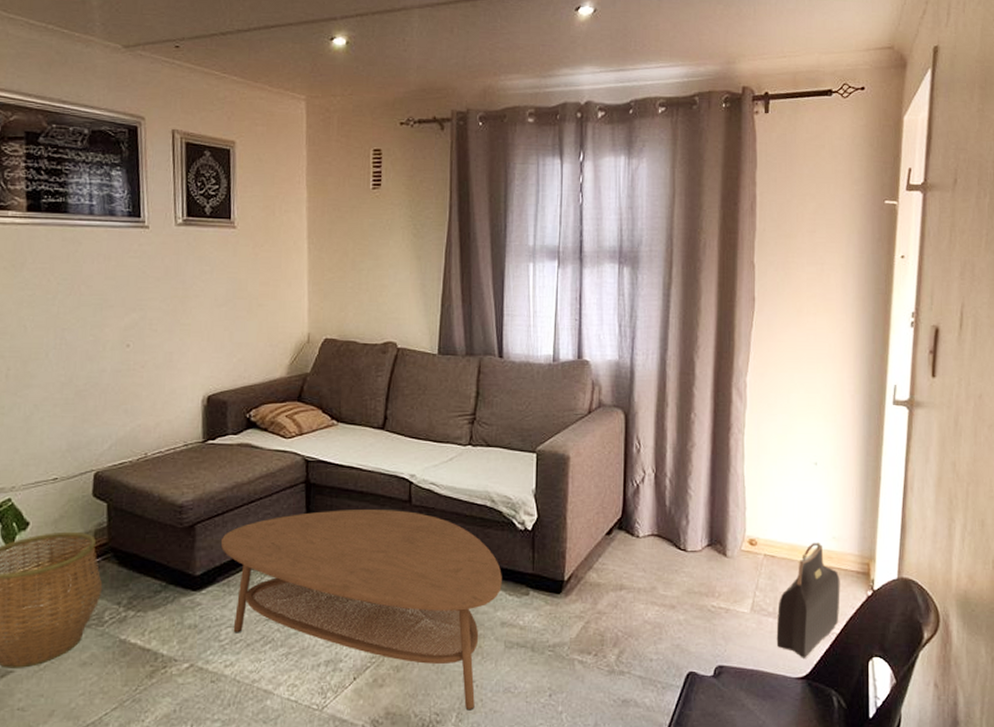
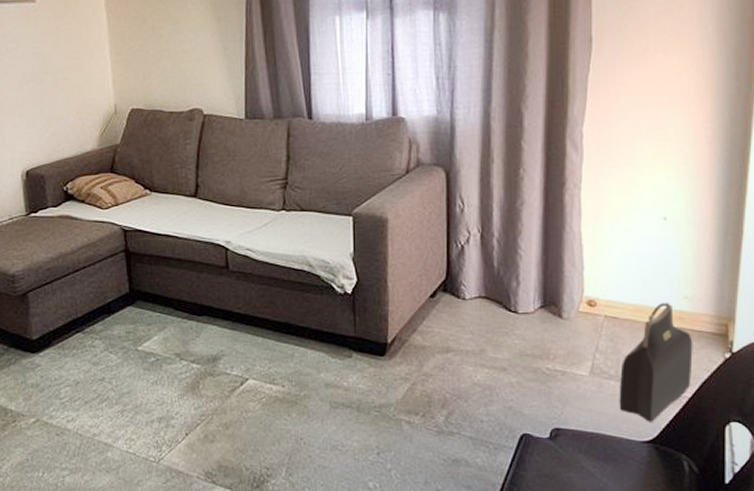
coffee table: present [220,510,502,711] -> none [52,276,324,466]

